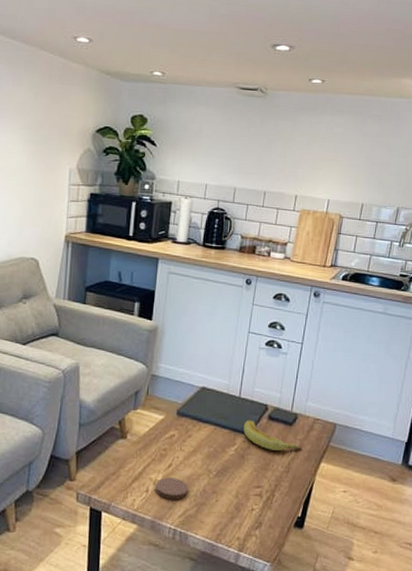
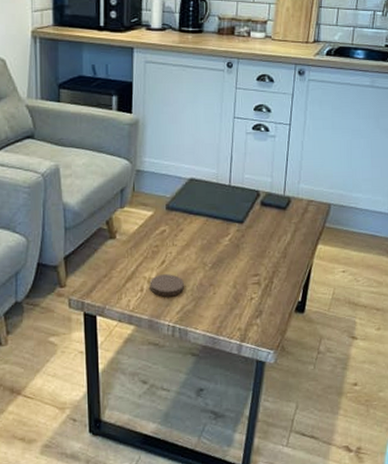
banana: present [243,420,302,451] -> none [236,208,298,237]

